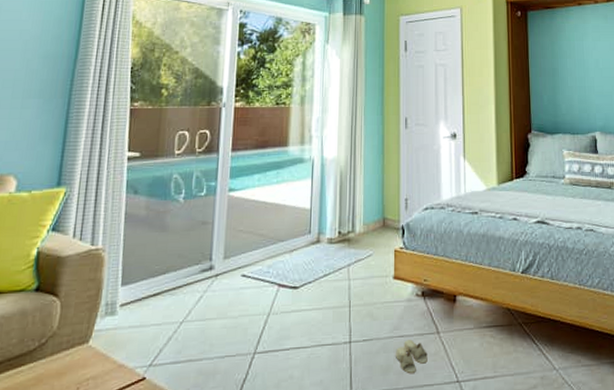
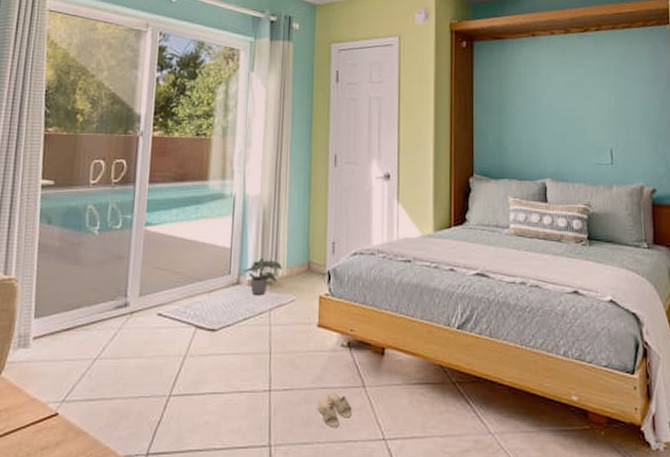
potted plant: none [324,217,359,253] -> present [244,259,282,296]

